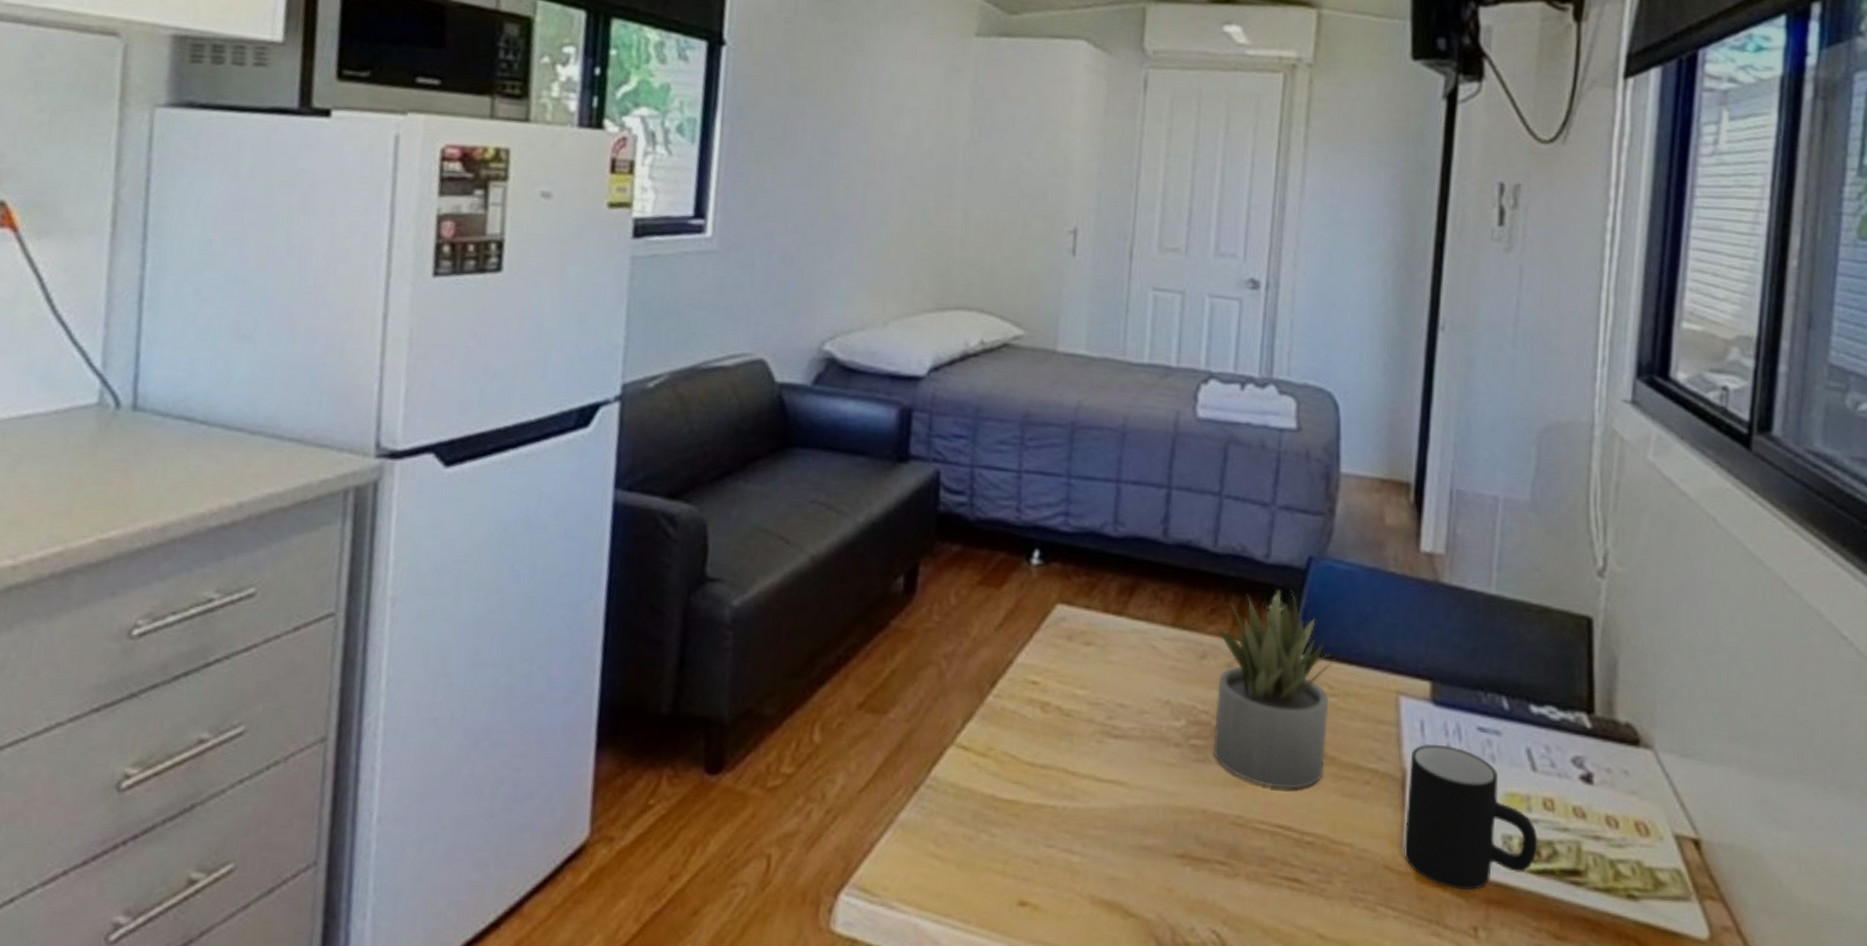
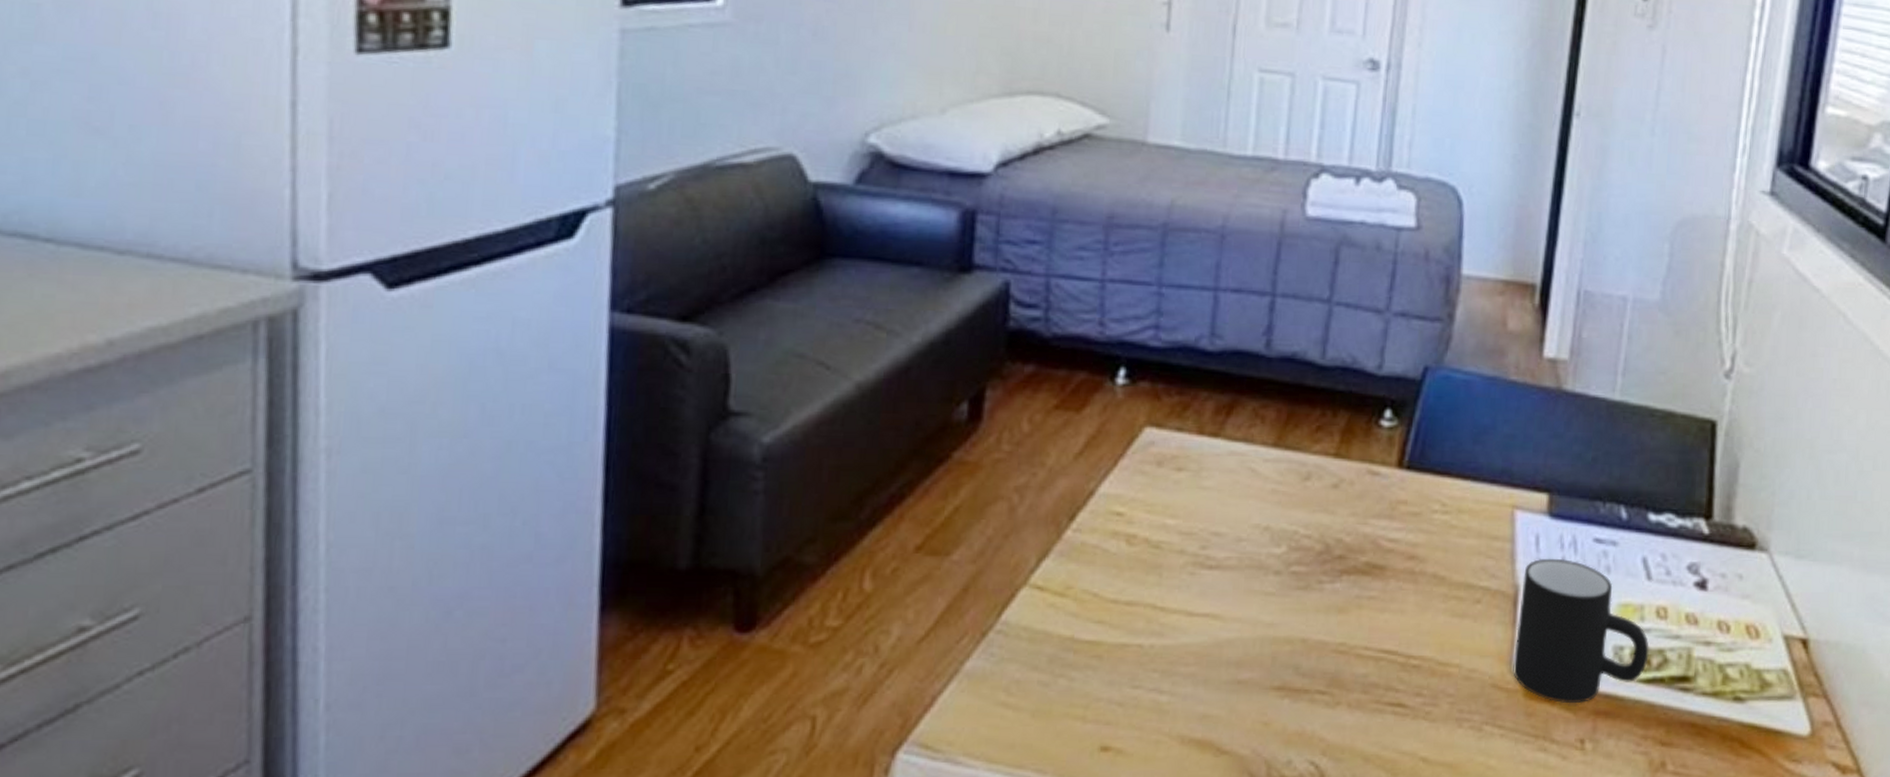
succulent plant: present [1213,589,1335,789] -> none [1315,403,1449,612]

